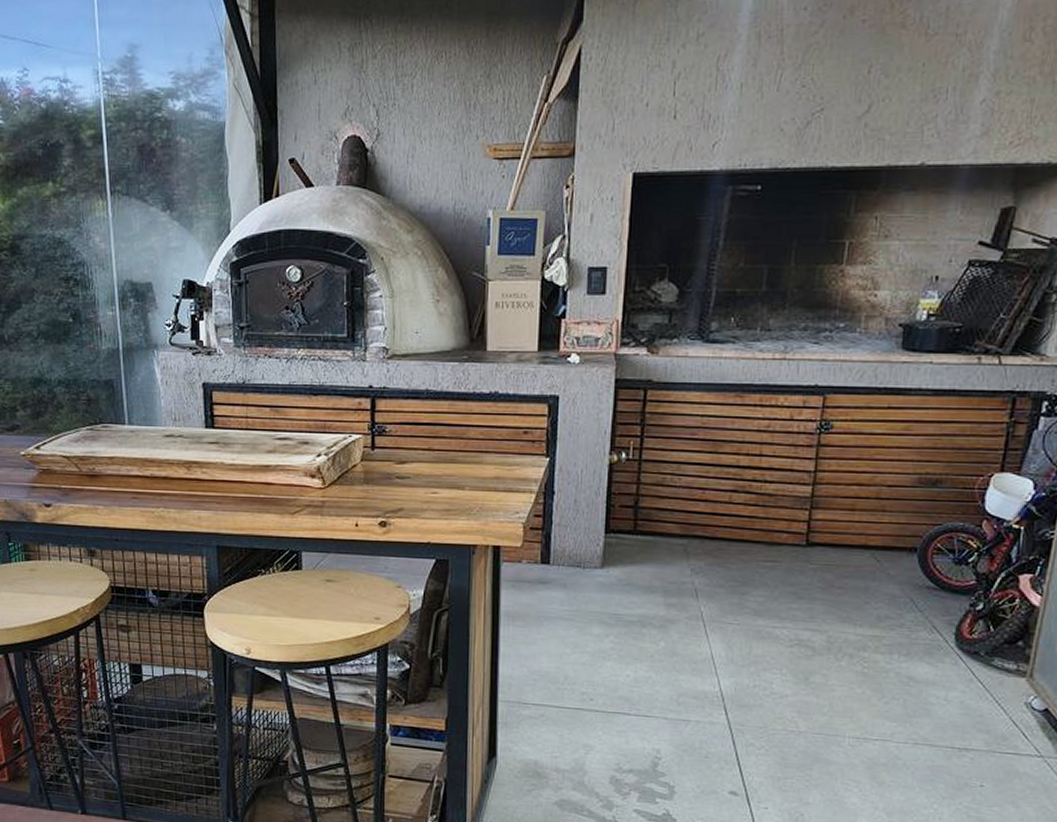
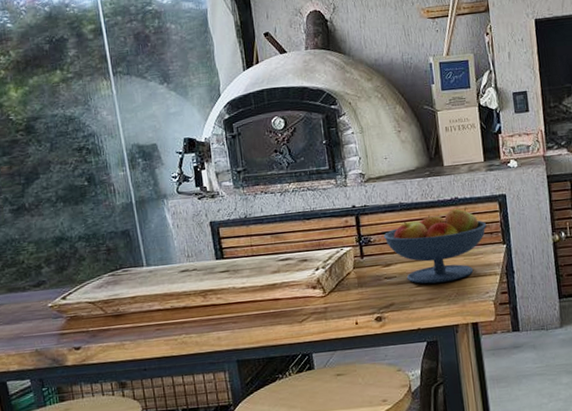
fruit bowl: none [401,404,528,493] -> present [383,206,486,284]

